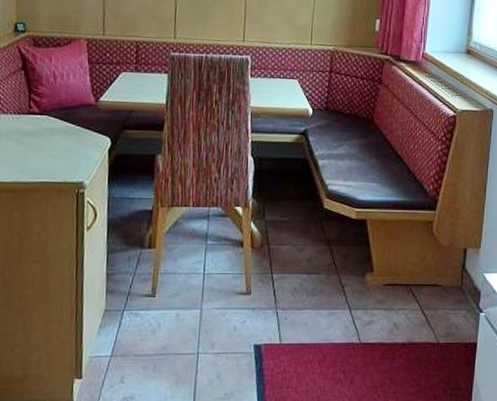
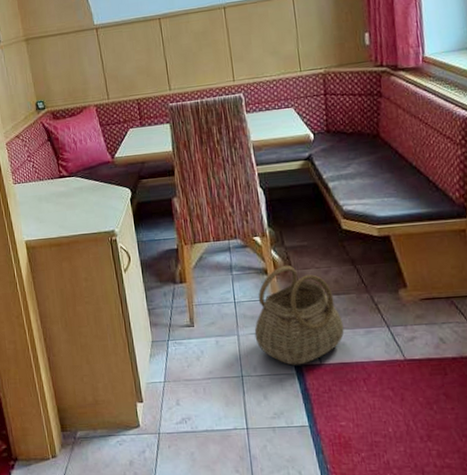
basket: none [218,239,309,344] -> present [254,265,344,365]

